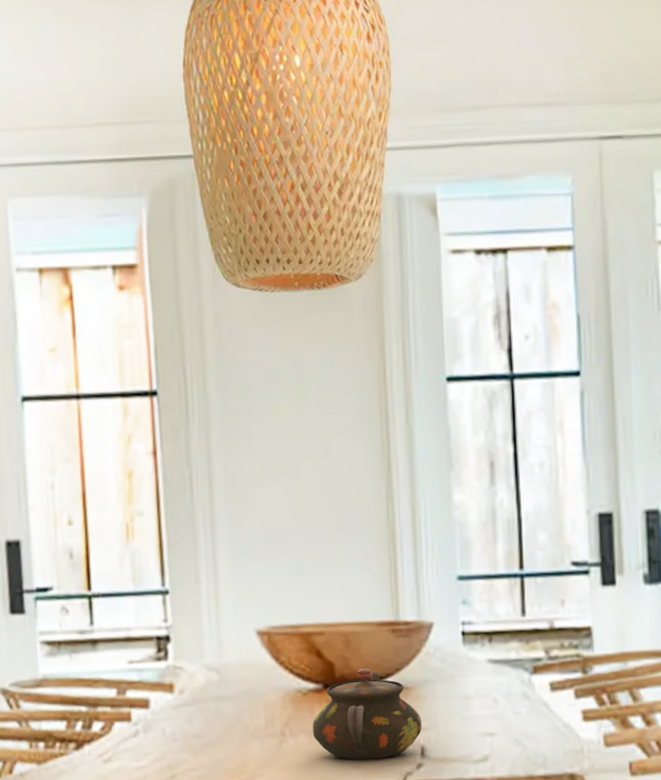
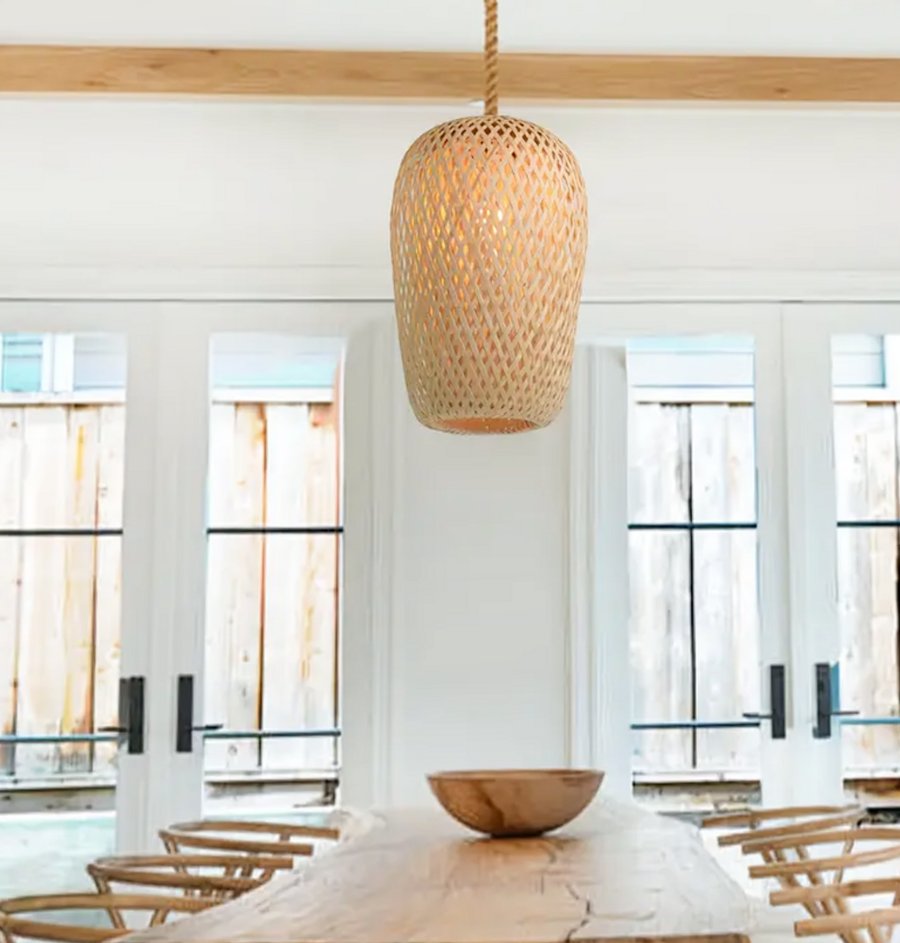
teapot: present [312,668,422,761] -> none [477,818,588,916]

